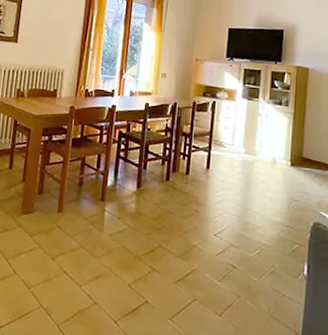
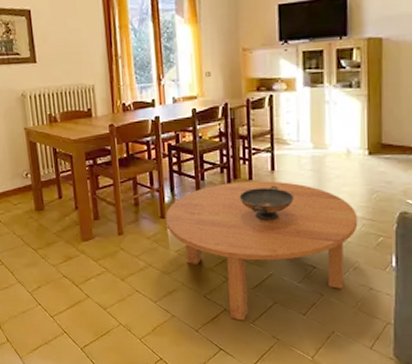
coffee table: none [104,174,277,316] -> present [166,181,358,321]
decorative bowl: none [175,182,224,216] -> present [239,185,295,221]

